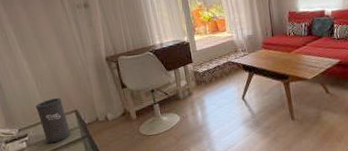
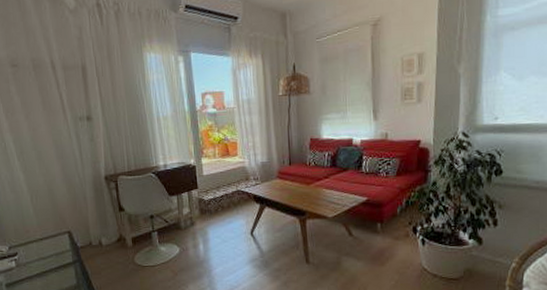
speaker: present [35,97,71,143] -> none [28,215,62,265]

